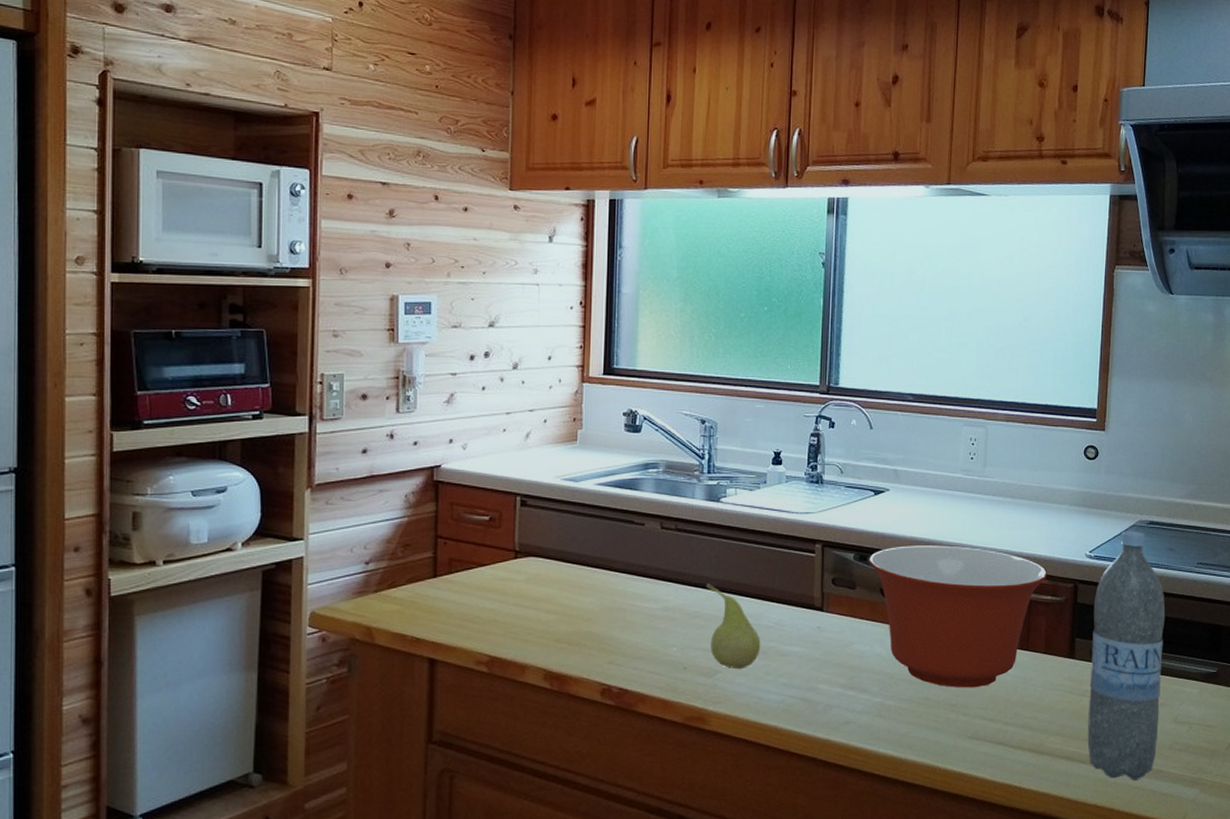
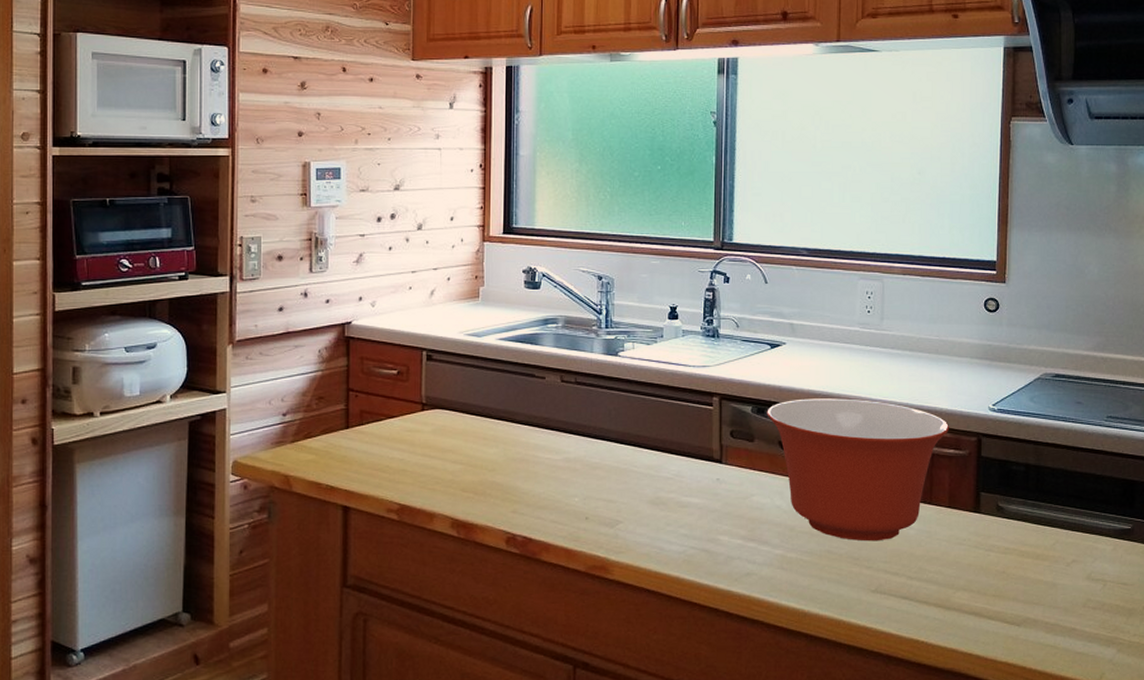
fruit: present [706,583,761,670] -> none [605,435,661,520]
water bottle: present [1087,531,1166,780] -> none [996,384,1075,638]

